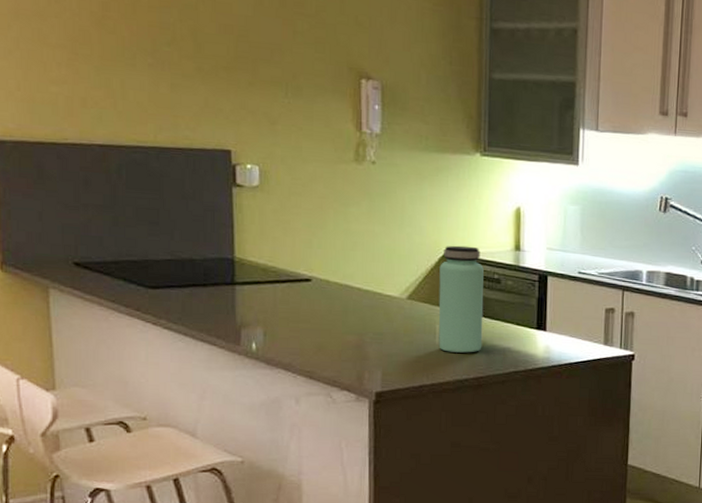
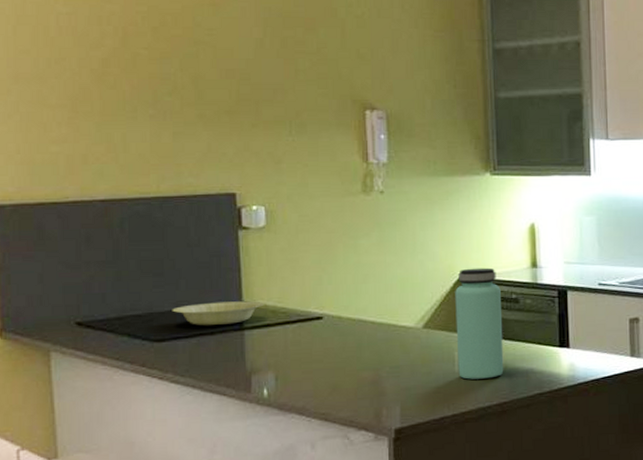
bowl: none [166,255,257,279] -> present [172,301,265,326]

